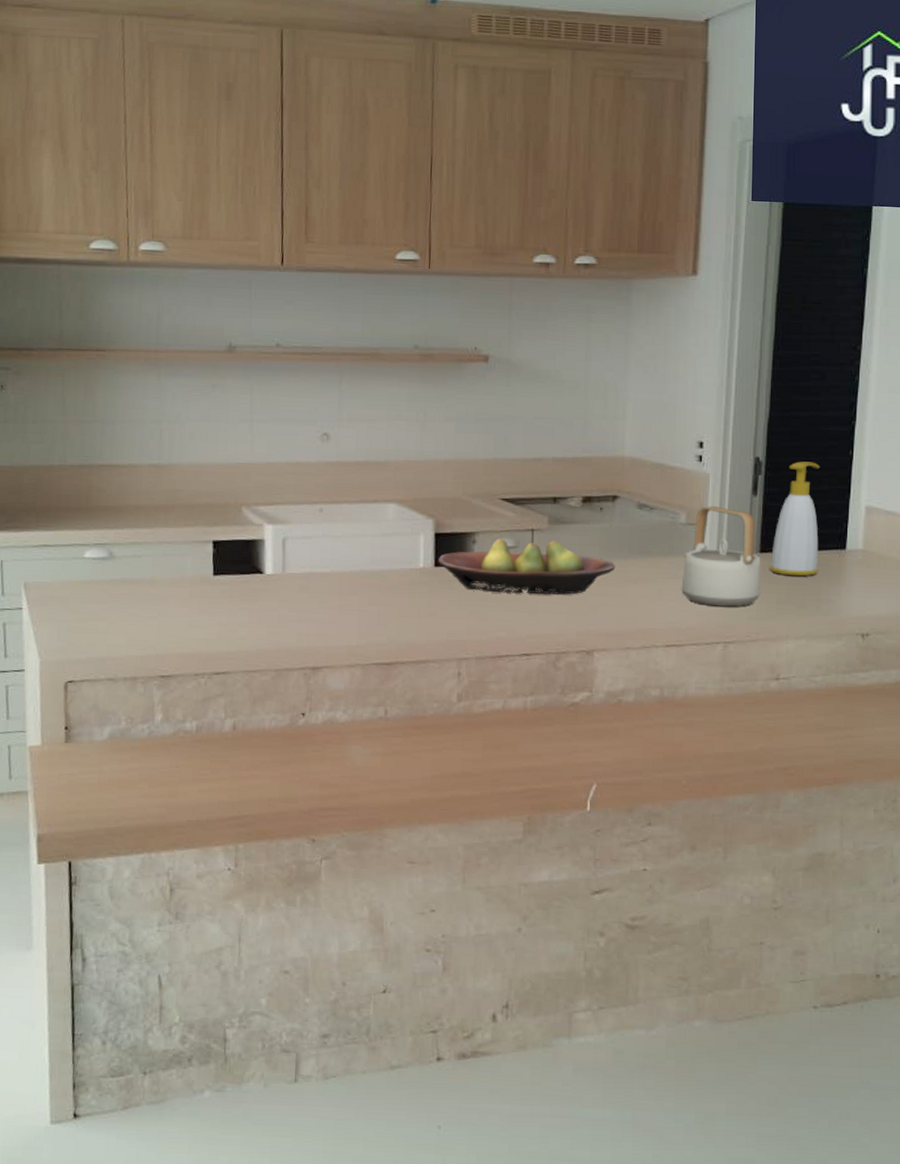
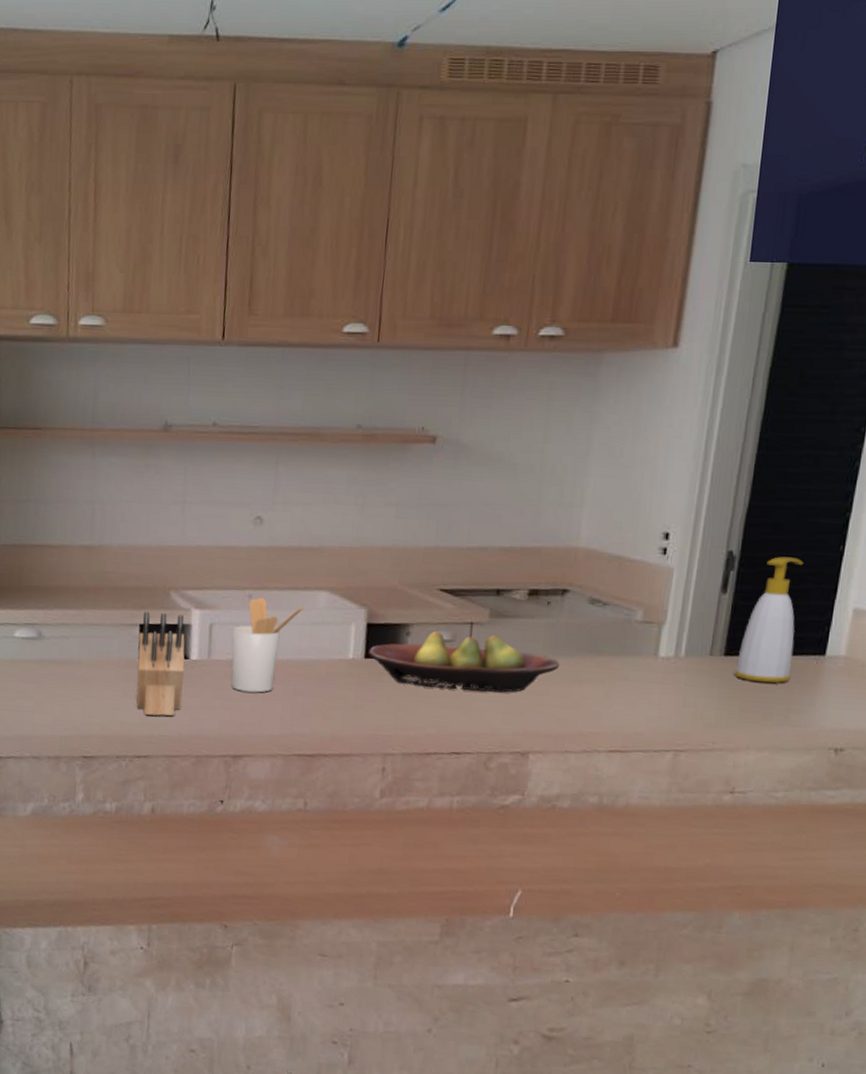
knife block: none [212,528,260,632] -> present [136,611,185,717]
utensil holder: none [305,510,375,604] -> present [231,597,305,693]
teapot: present [681,505,761,607] -> none [631,602,725,713]

